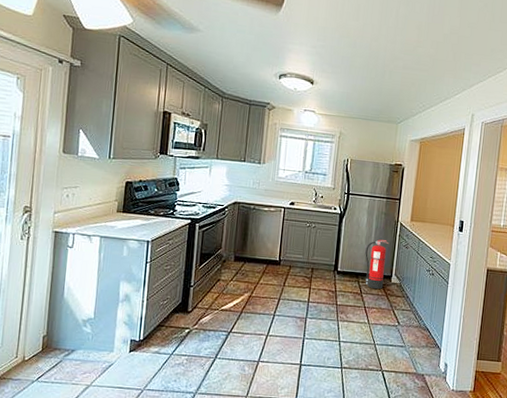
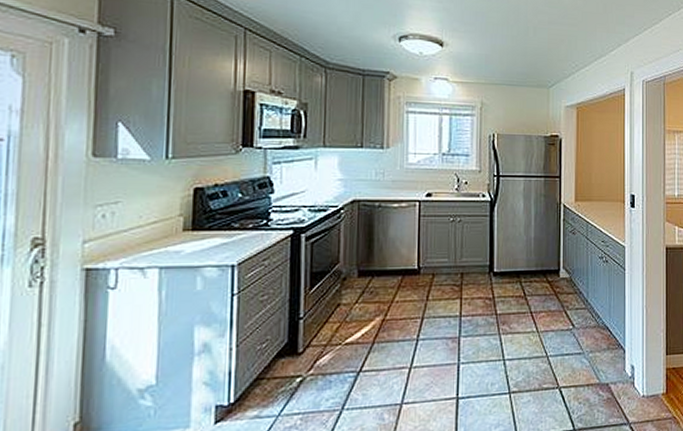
fire extinguisher: present [365,239,388,290] -> none [525,227,552,289]

